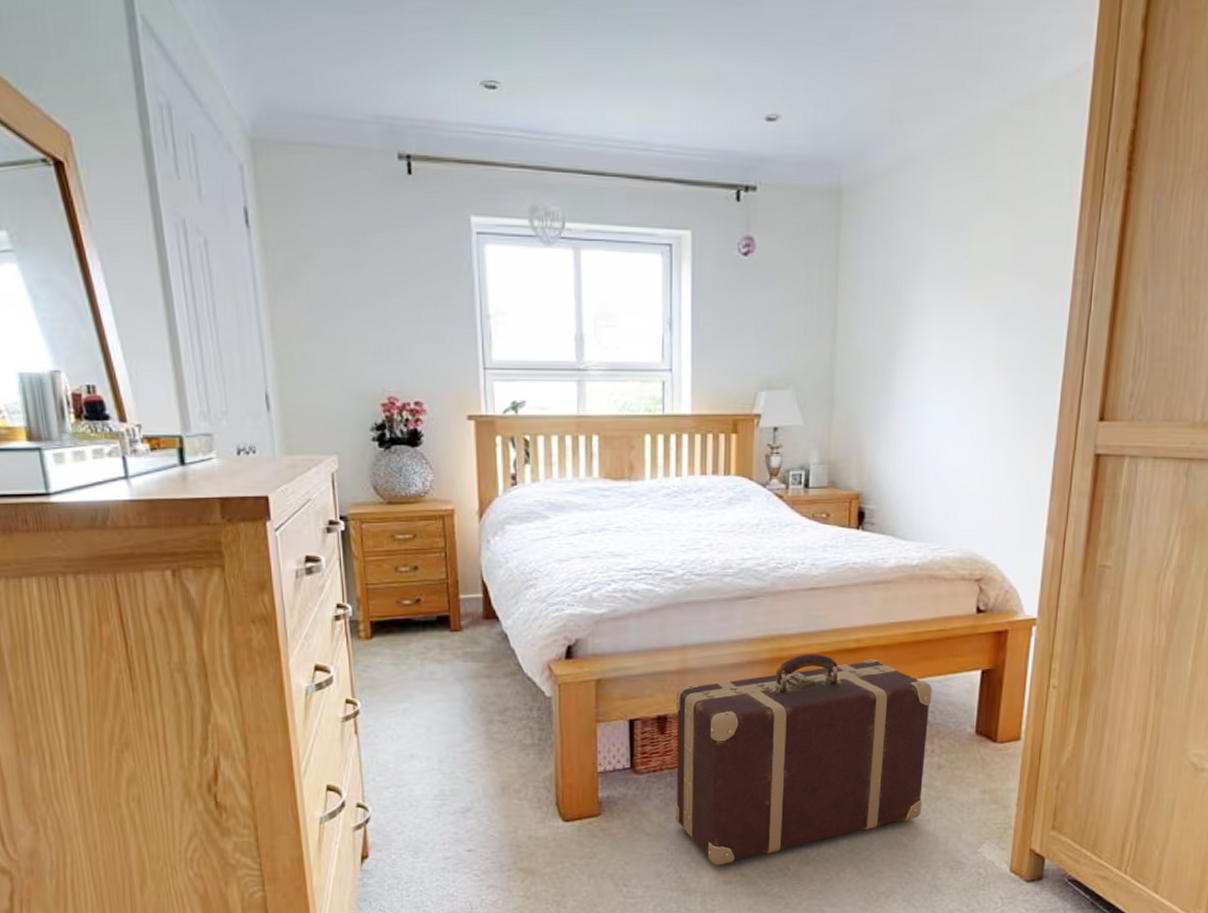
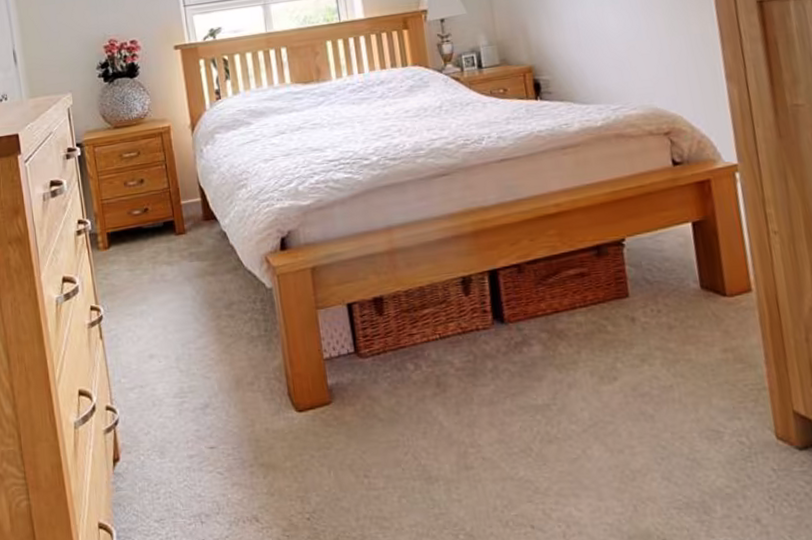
suitcase: present [675,654,933,865] -> none [388,222,662,450]

